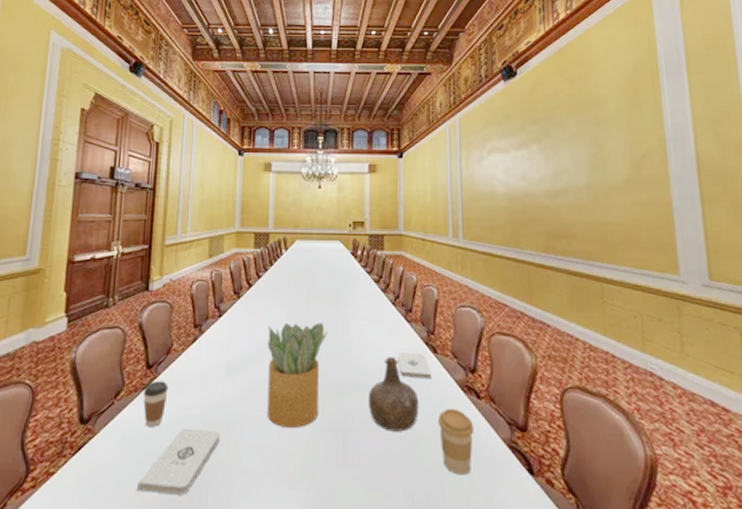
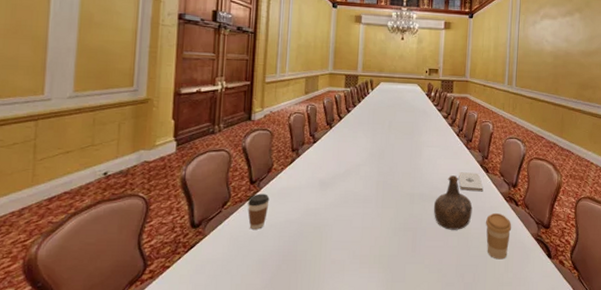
notepad: present [137,428,221,495] -> none [243,230,314,280]
potted plant: present [267,323,328,429] -> none [352,149,404,229]

